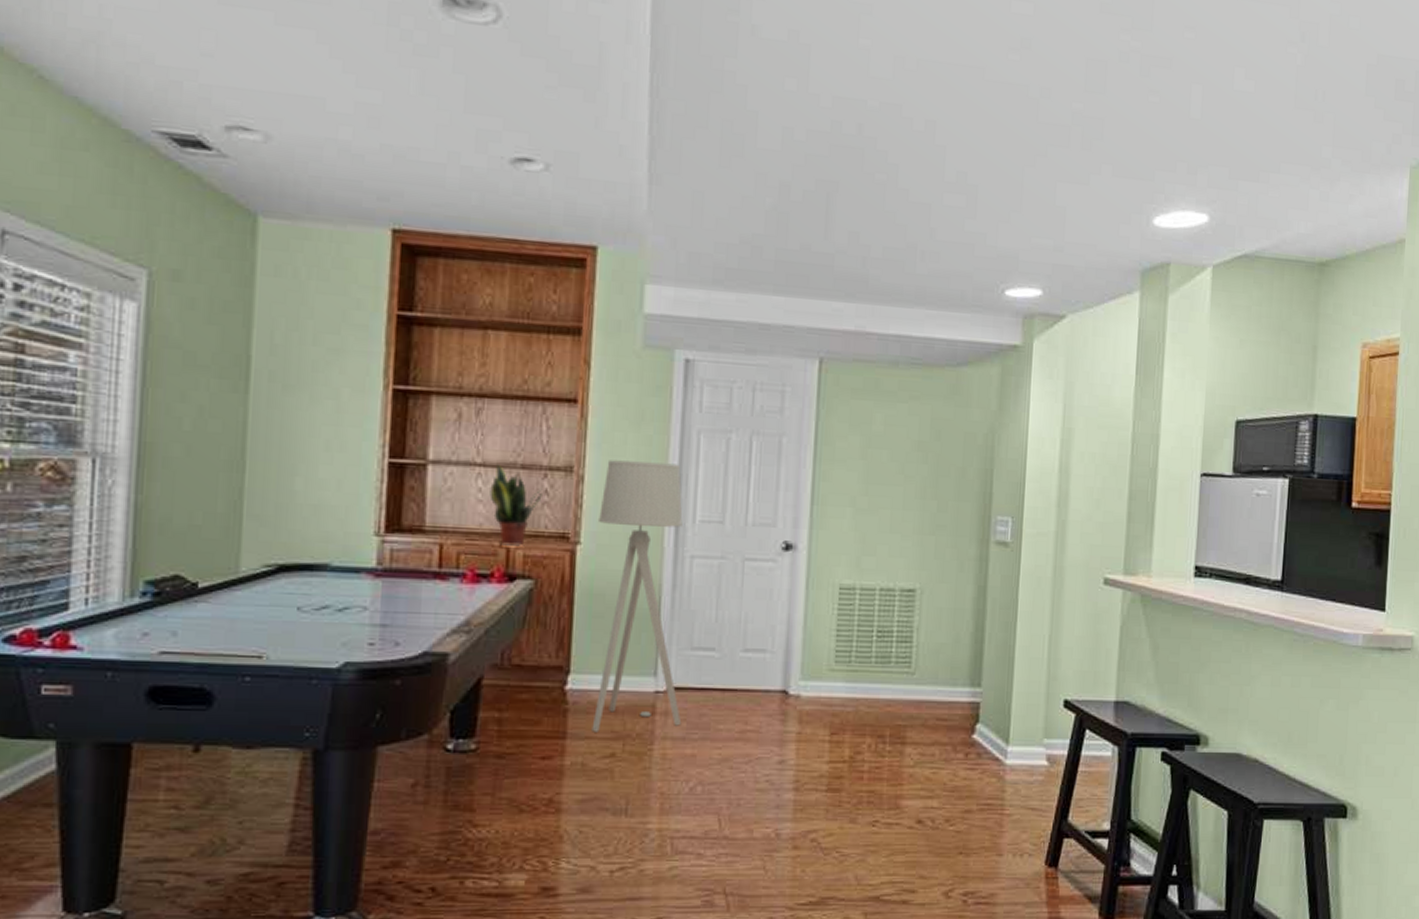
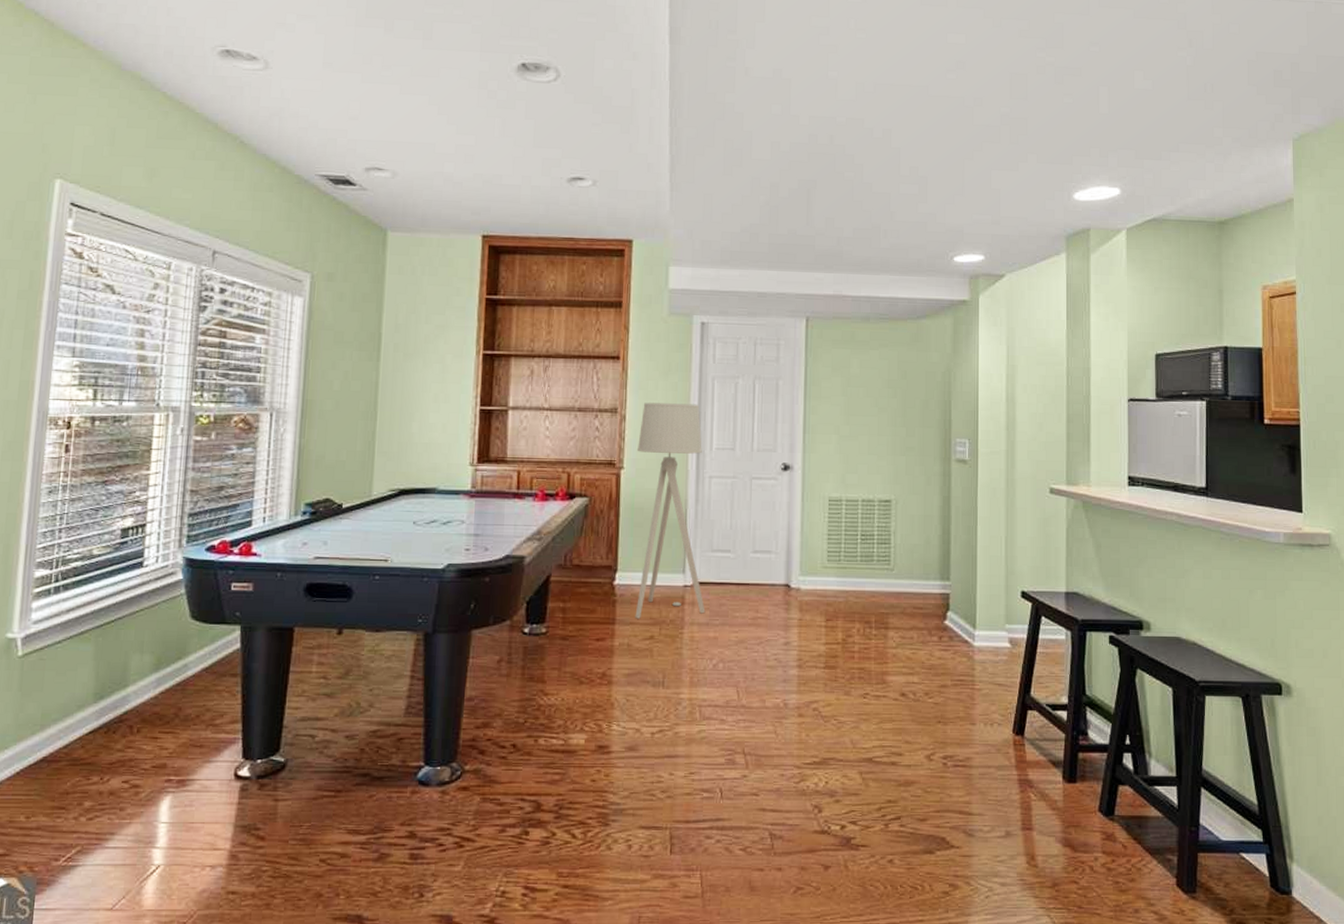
potted plant: present [490,464,543,546] -> none [555,408,594,471]

